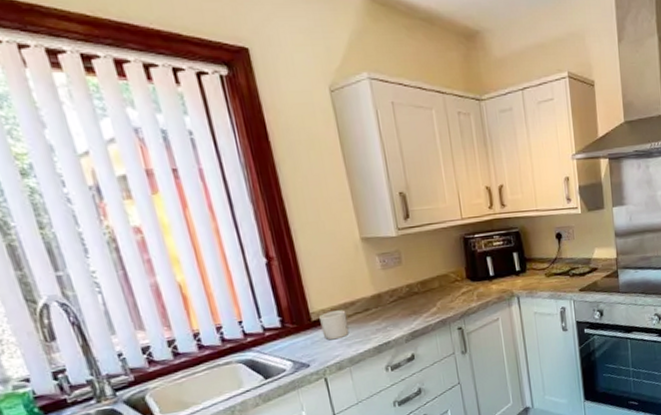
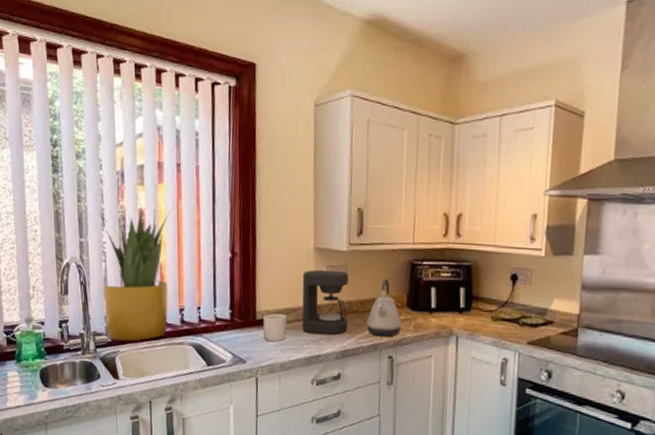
planter: none [77,222,206,379] -> present [99,206,171,341]
coffee maker: none [353,257,412,324] -> present [302,270,349,335]
kettle: none [430,256,466,312] -> present [366,278,403,337]

